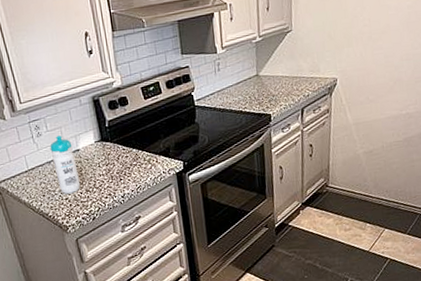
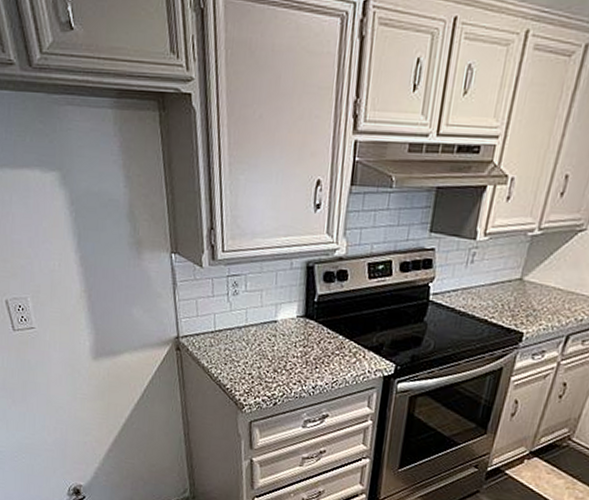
water bottle: present [50,135,81,194] -> none [244,299,271,370]

